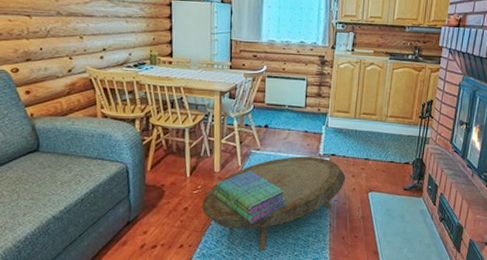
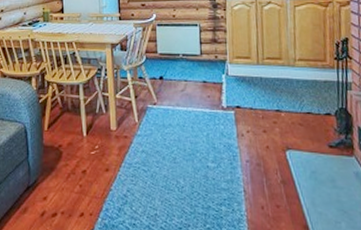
coffee table: present [202,156,346,250] -> none [101,109,256,221]
stack of books: present [213,170,286,224] -> none [111,127,191,189]

